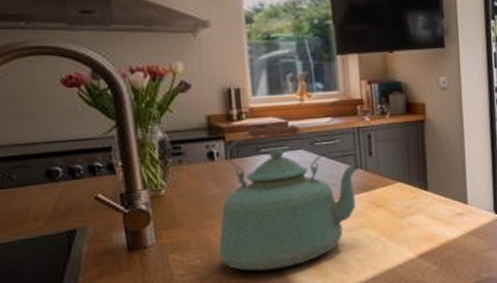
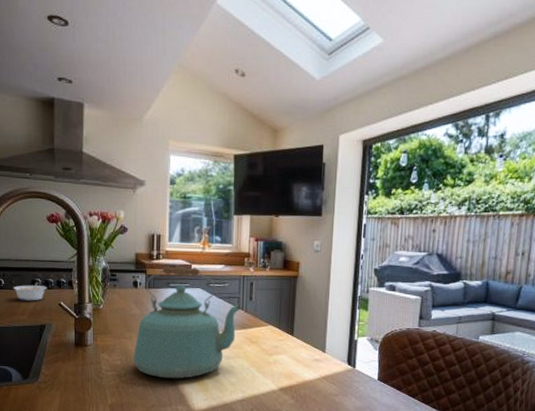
legume: none [15,171,74,202] -> present [13,282,47,301]

